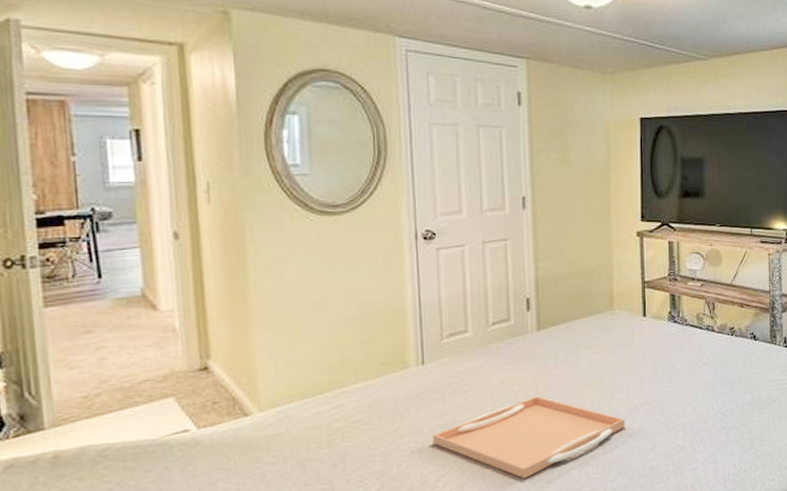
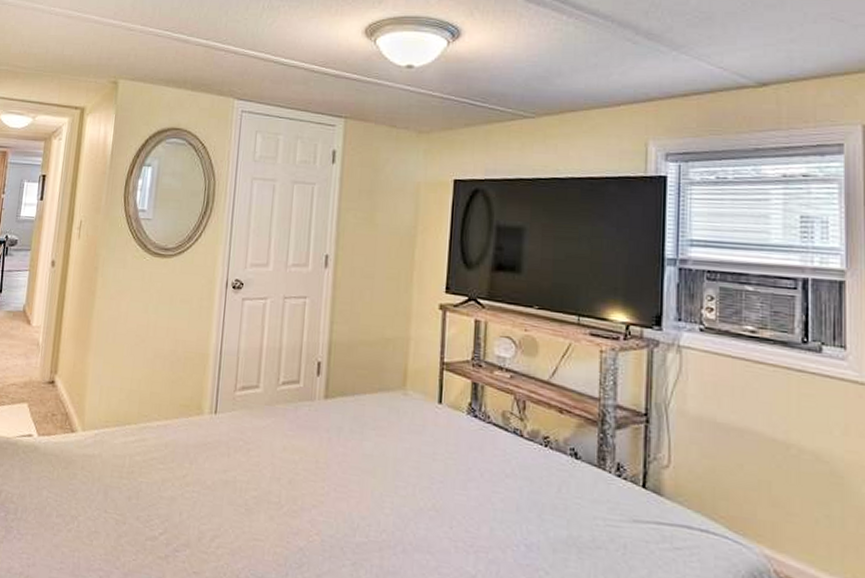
serving tray: present [432,396,625,479] -> none [213,472,407,564]

